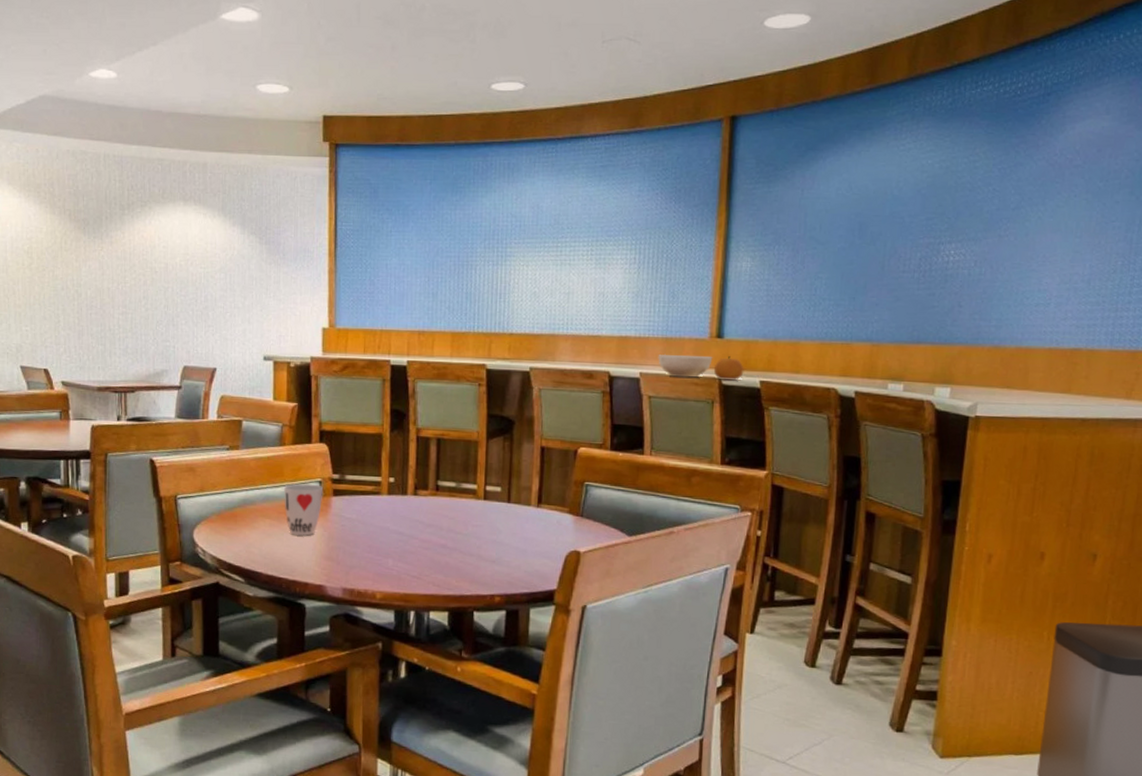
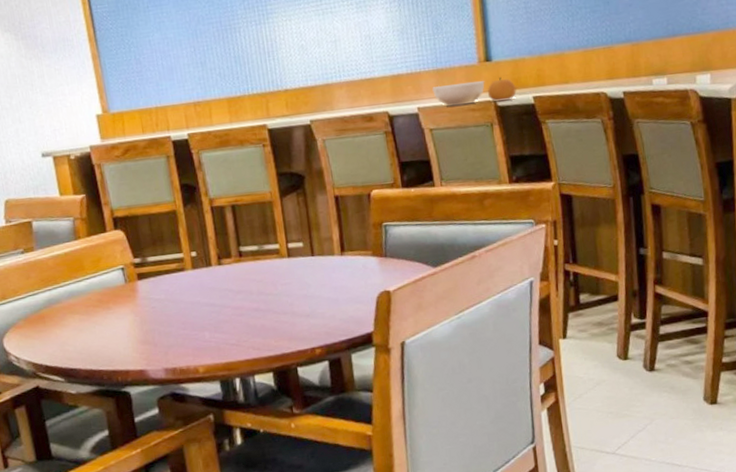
cup: present [283,483,323,536] -> none [86,272,129,326]

